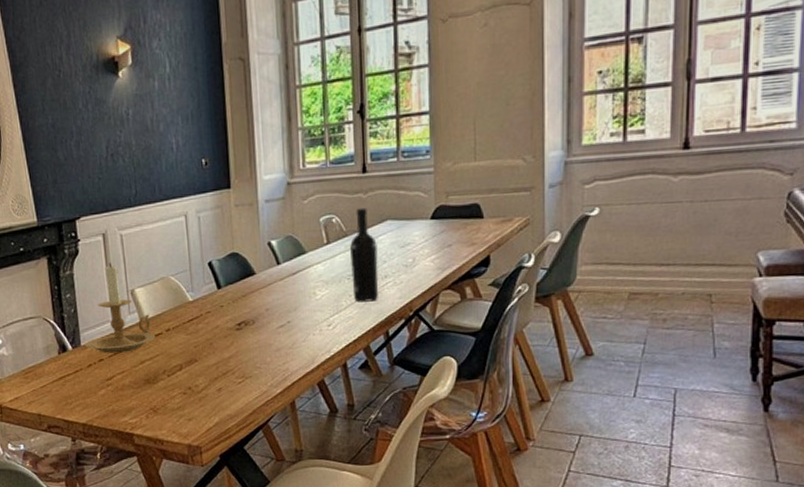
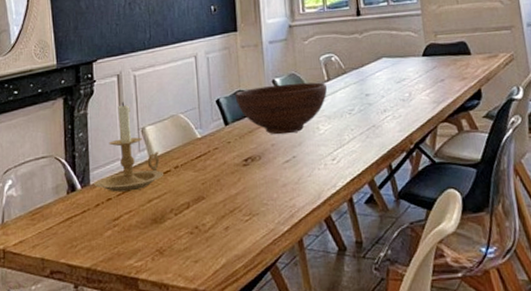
fruit bowl: none [228,245,327,300] -> present [235,82,328,135]
wine bottle: present [350,207,379,302] -> none [349,46,379,136]

